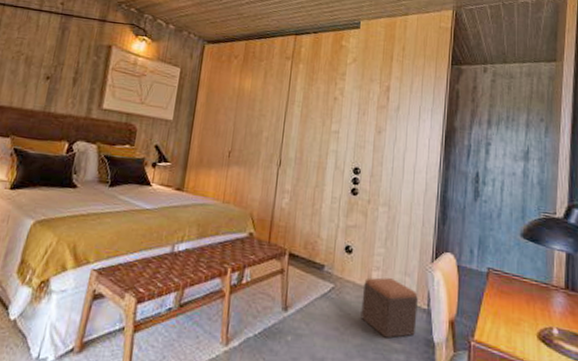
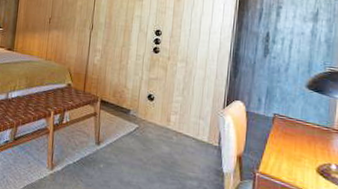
footstool: present [361,277,418,338] -> none [161,120,210,168]

